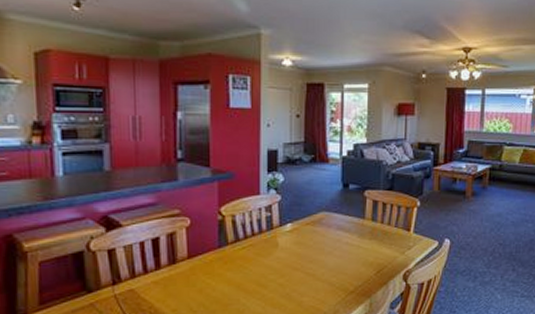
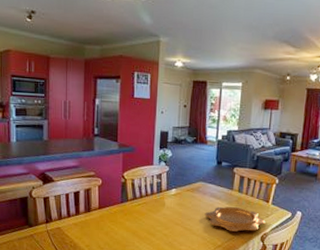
decorative bowl: none [331,239,408,272] -> present [204,206,266,232]

